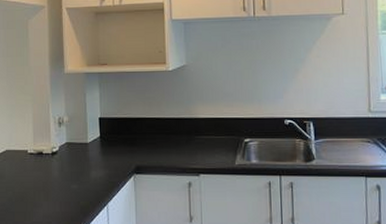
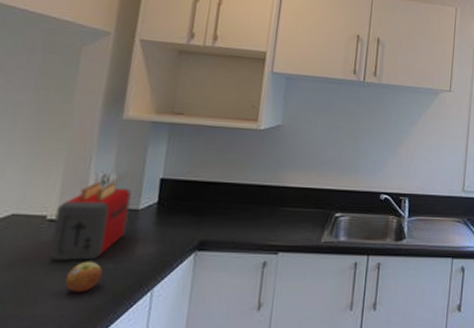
toaster: none [33,123,81,183] -> present [49,181,132,261]
apple: none [47,183,71,206] -> present [64,261,103,293]

